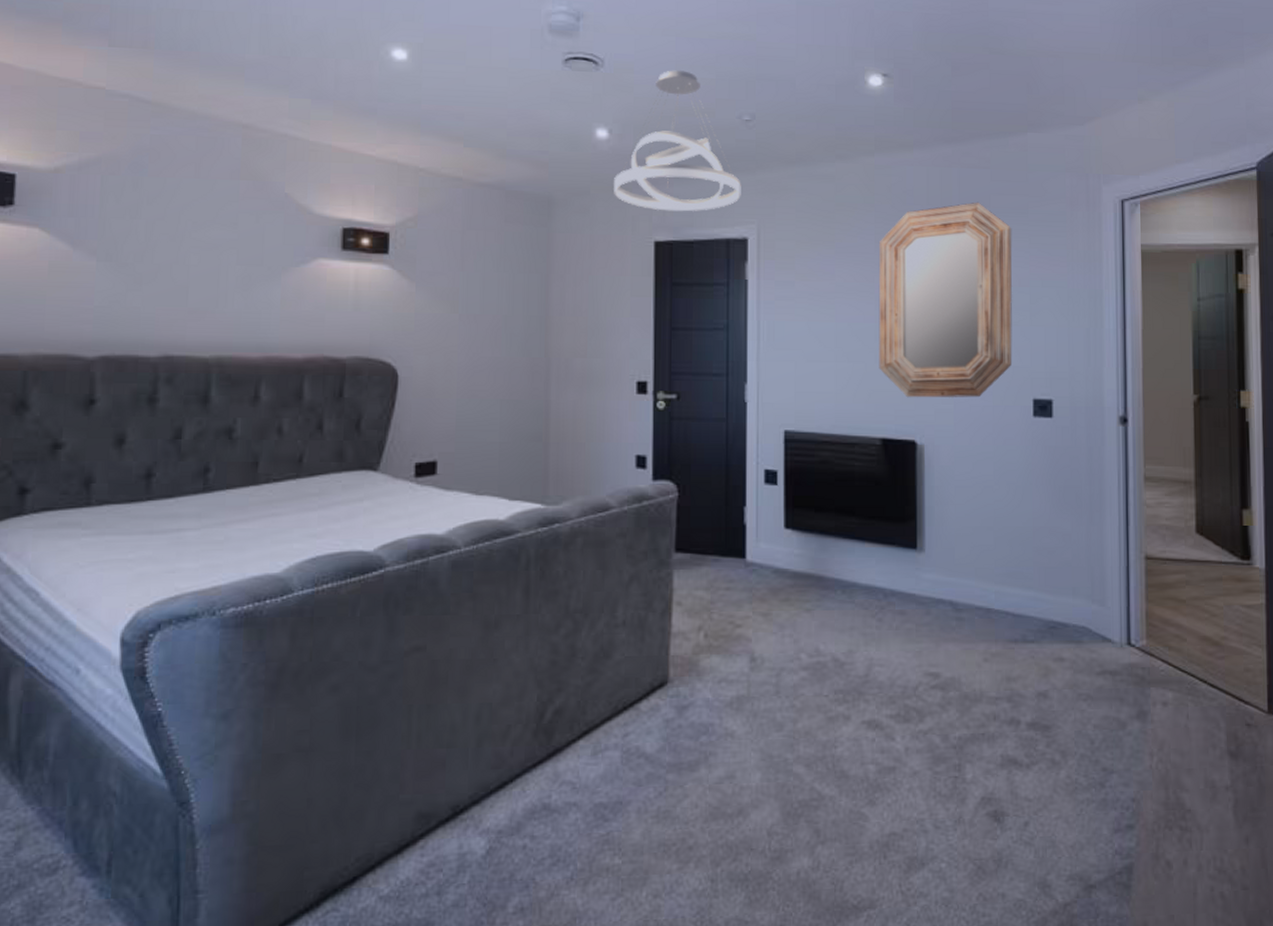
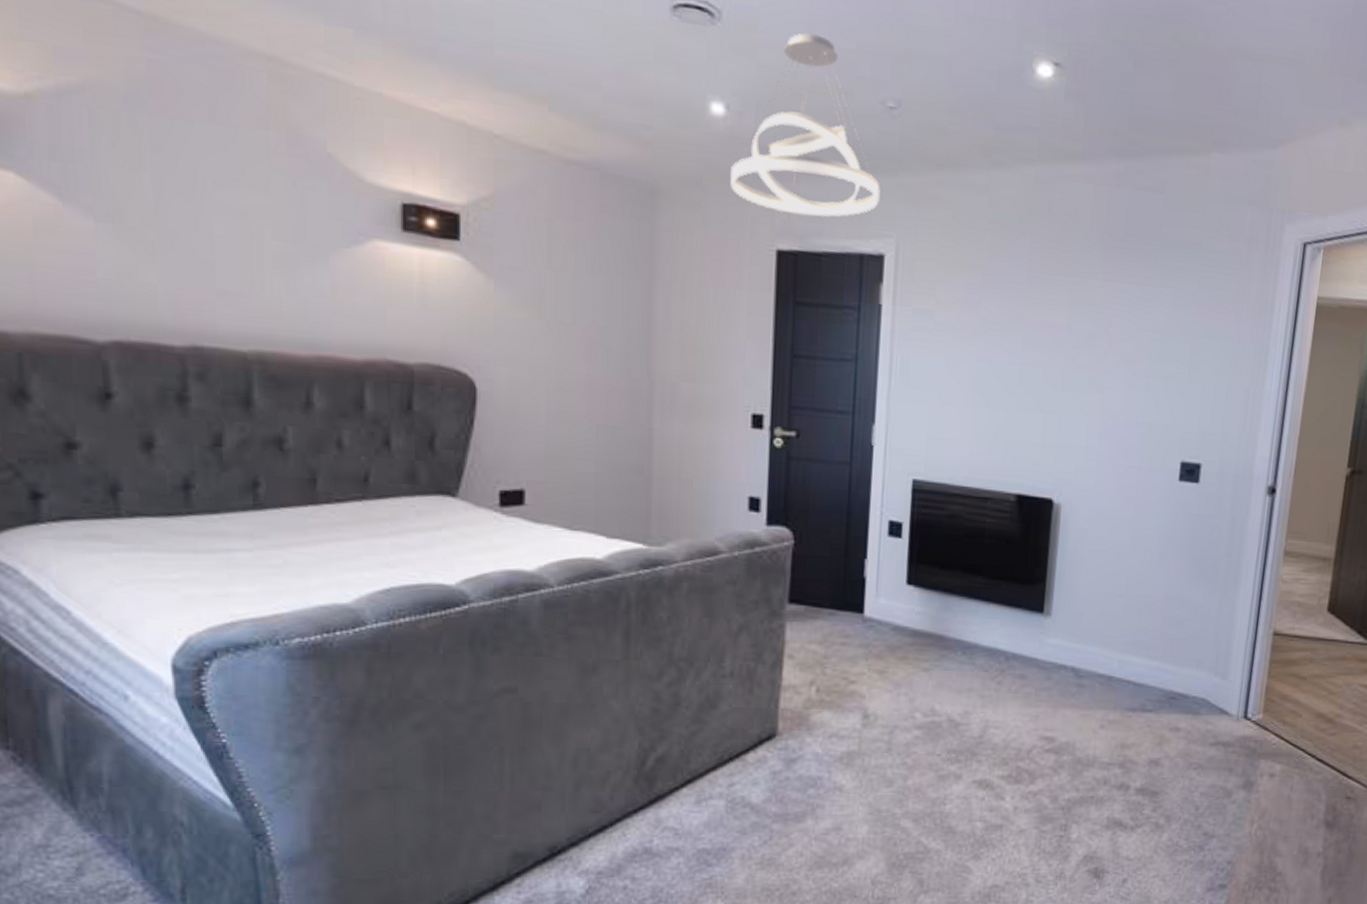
home mirror: present [878,202,1013,398] -> none [1020,232,1181,457]

